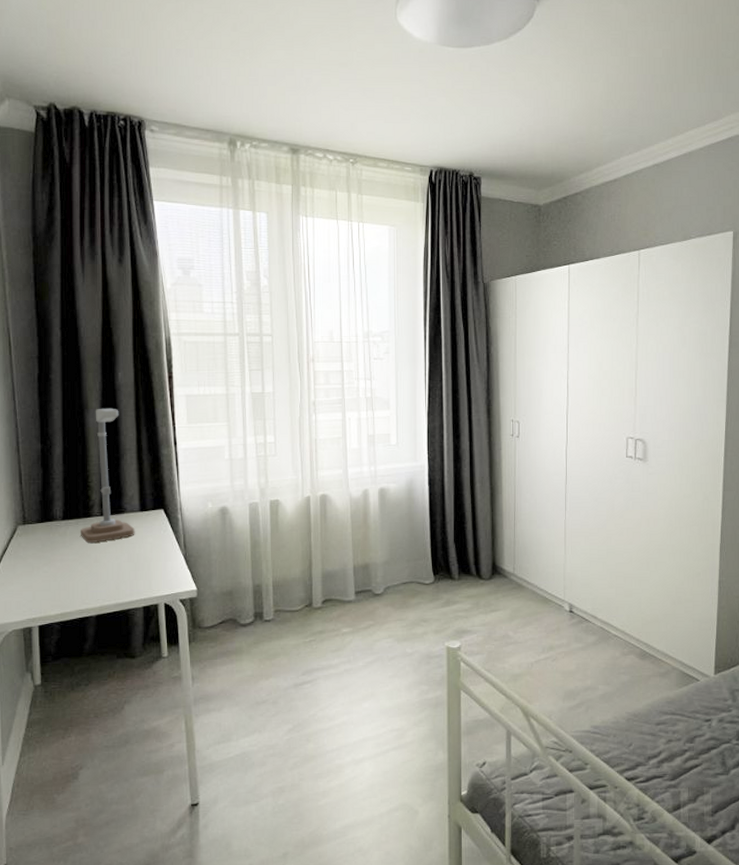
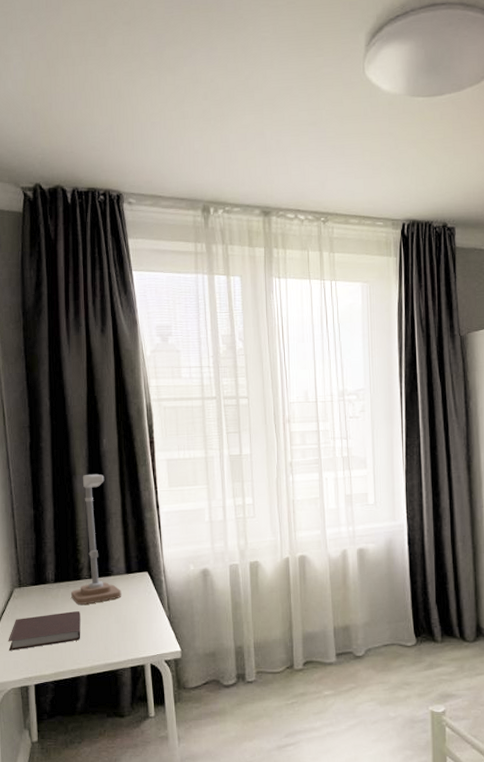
notebook: none [10,549,90,591] -> present [8,611,81,651]

